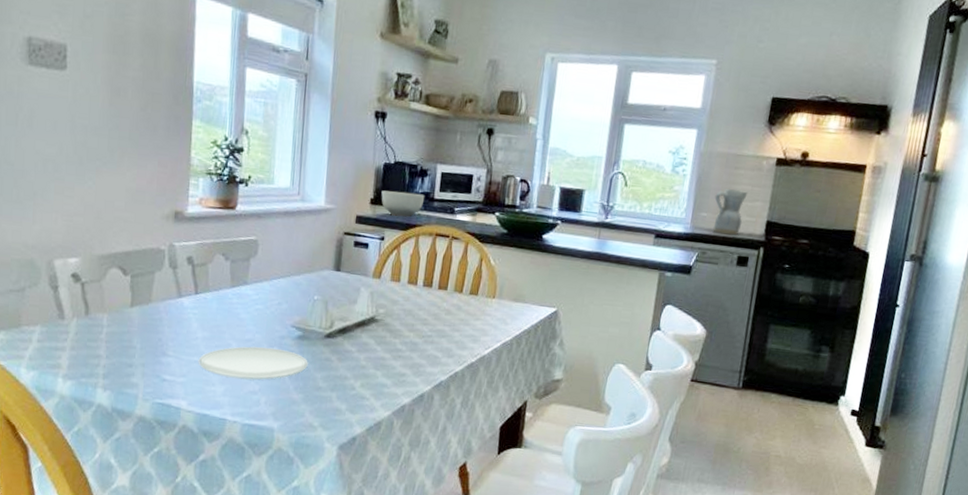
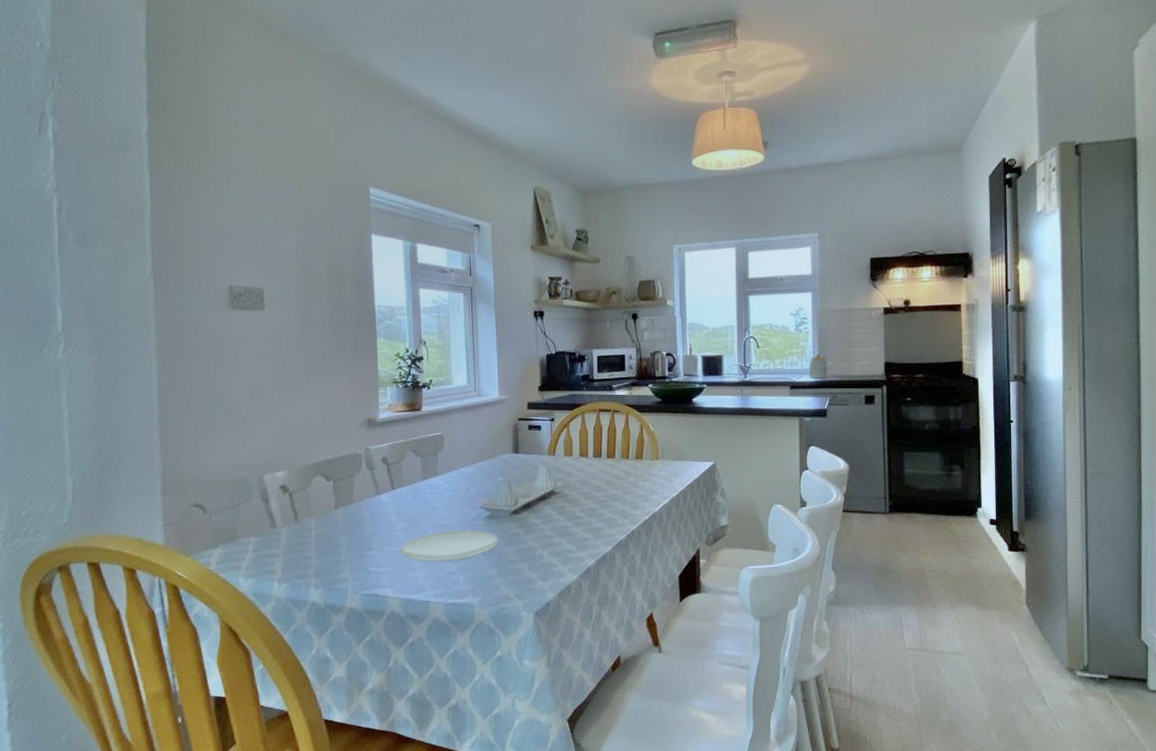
bowl: present [381,190,425,218] -> none [547,376,586,399]
jar: none [677,201,702,231] -> present [808,354,827,379]
ceramic pitcher: present [713,189,748,236] -> none [836,339,864,378]

